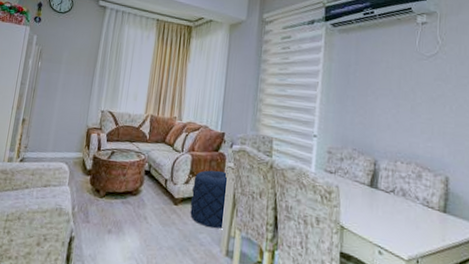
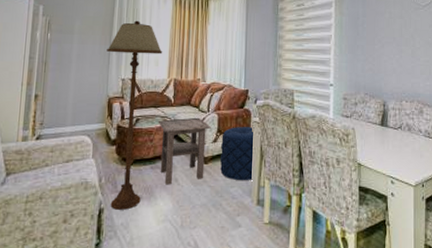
floor lamp: none [81,54,142,242] -> present [107,20,163,210]
side table: none [130,155,184,222] -> present [158,117,211,185]

